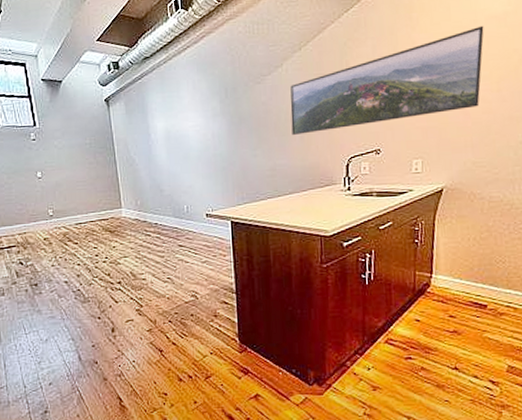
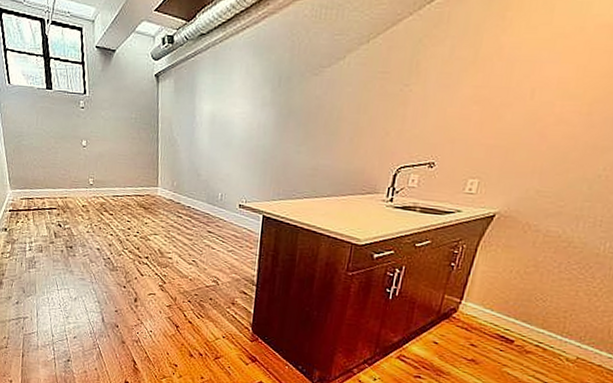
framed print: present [290,25,484,135] -> none [342,35,591,136]

